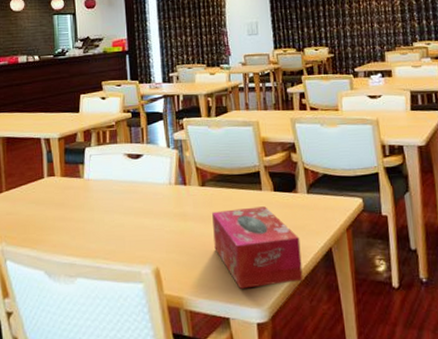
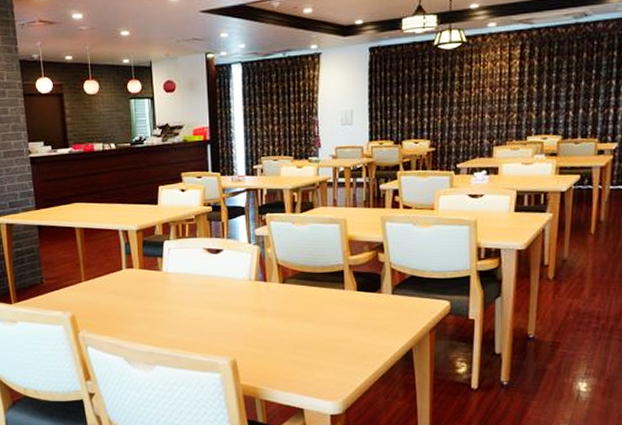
tissue box: present [212,206,303,289] -> none [292,305,380,383]

